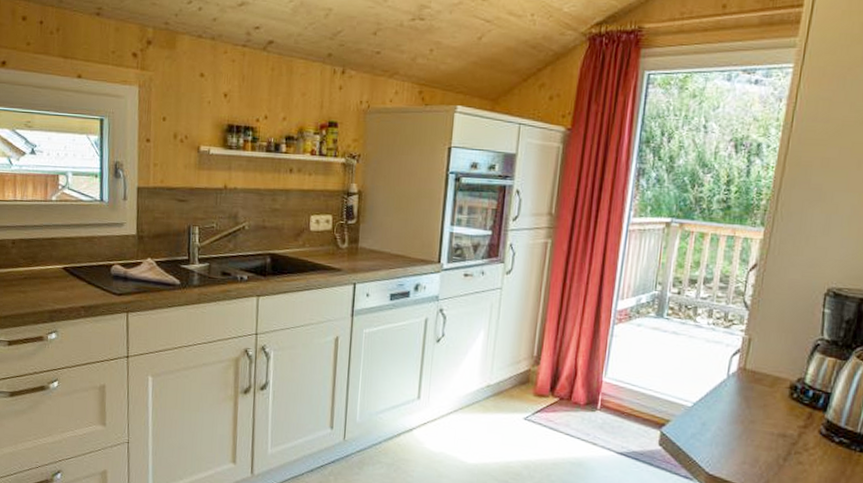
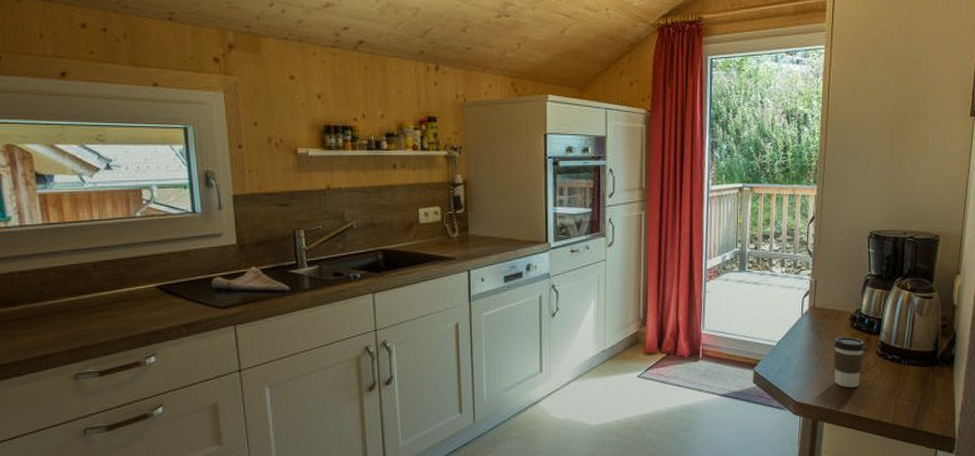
coffee cup: none [761,406,806,469] -> present [833,336,866,388]

